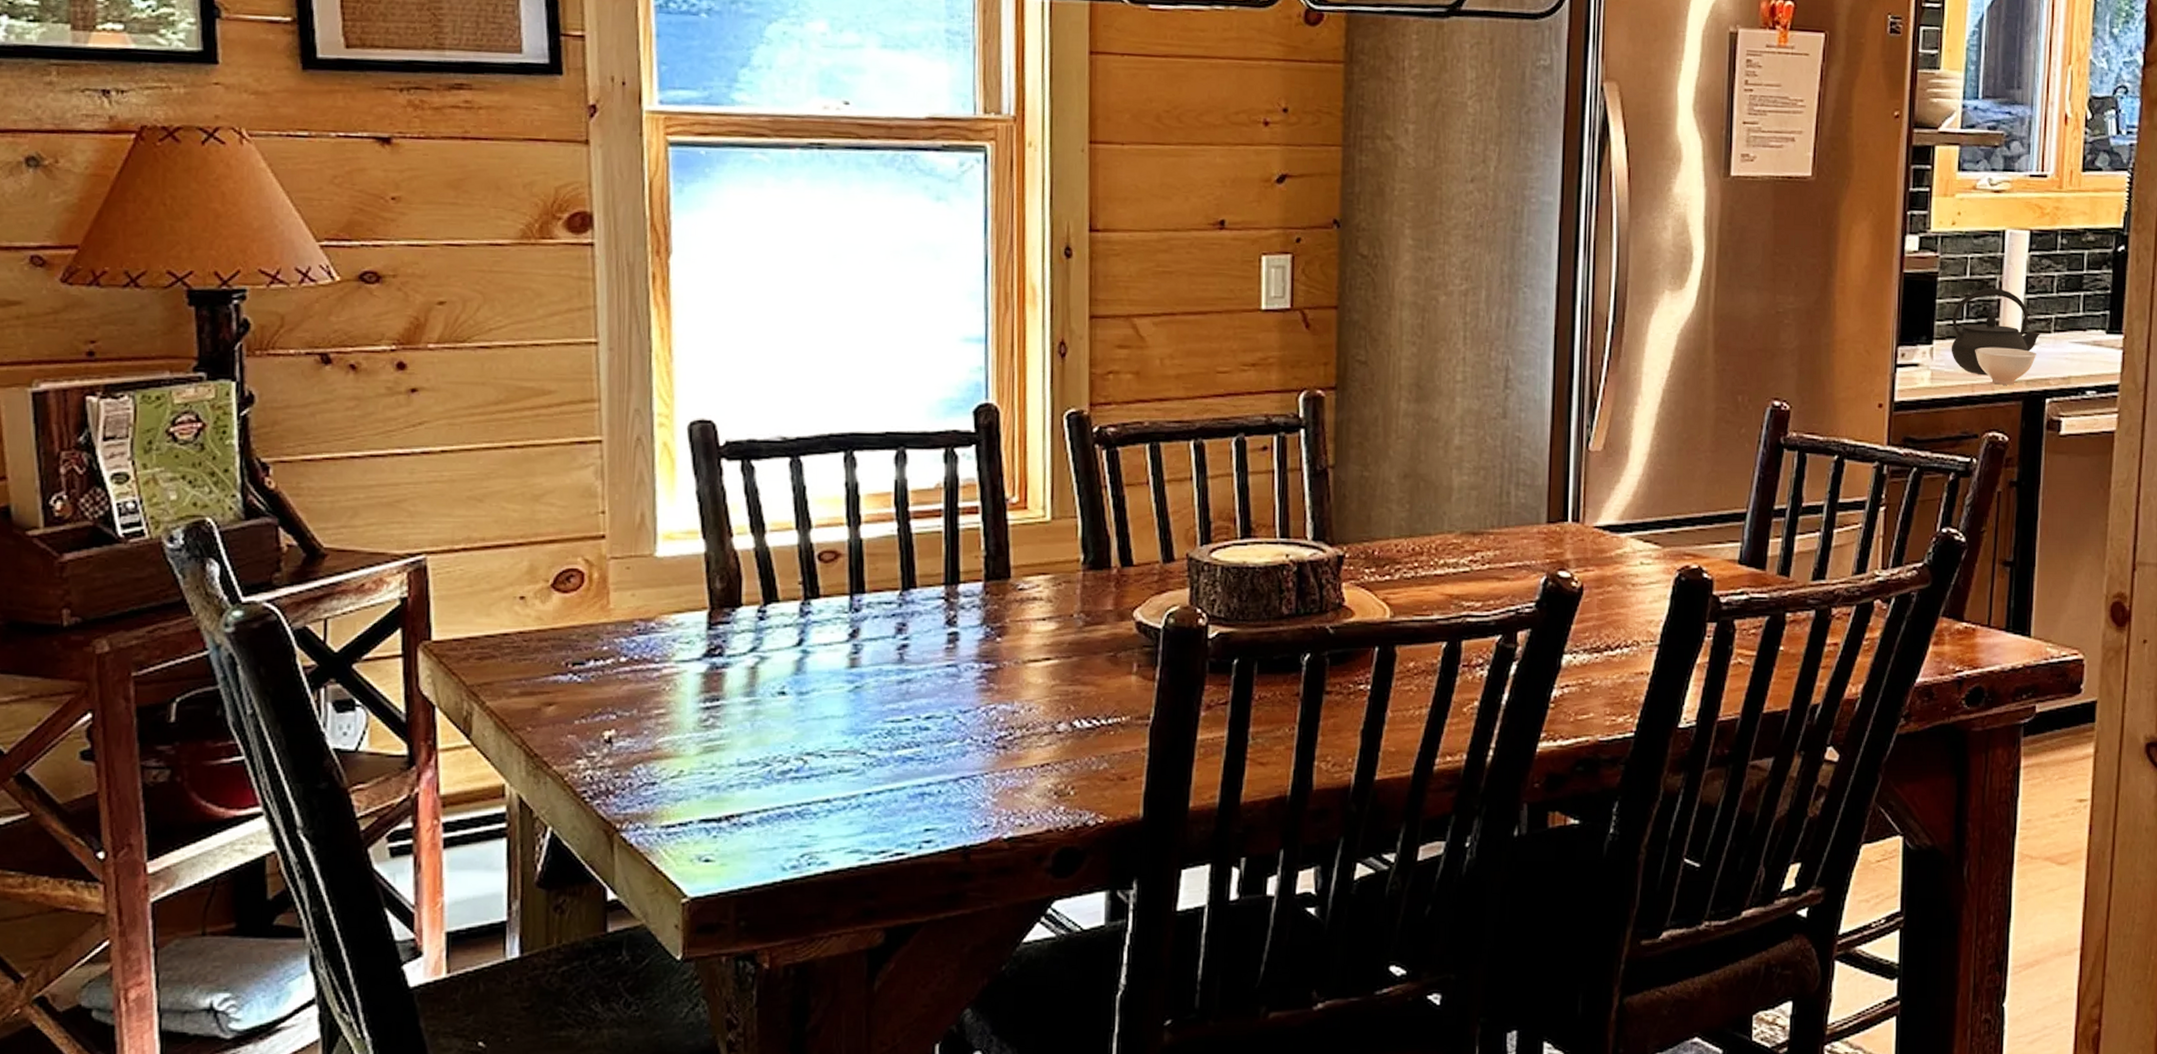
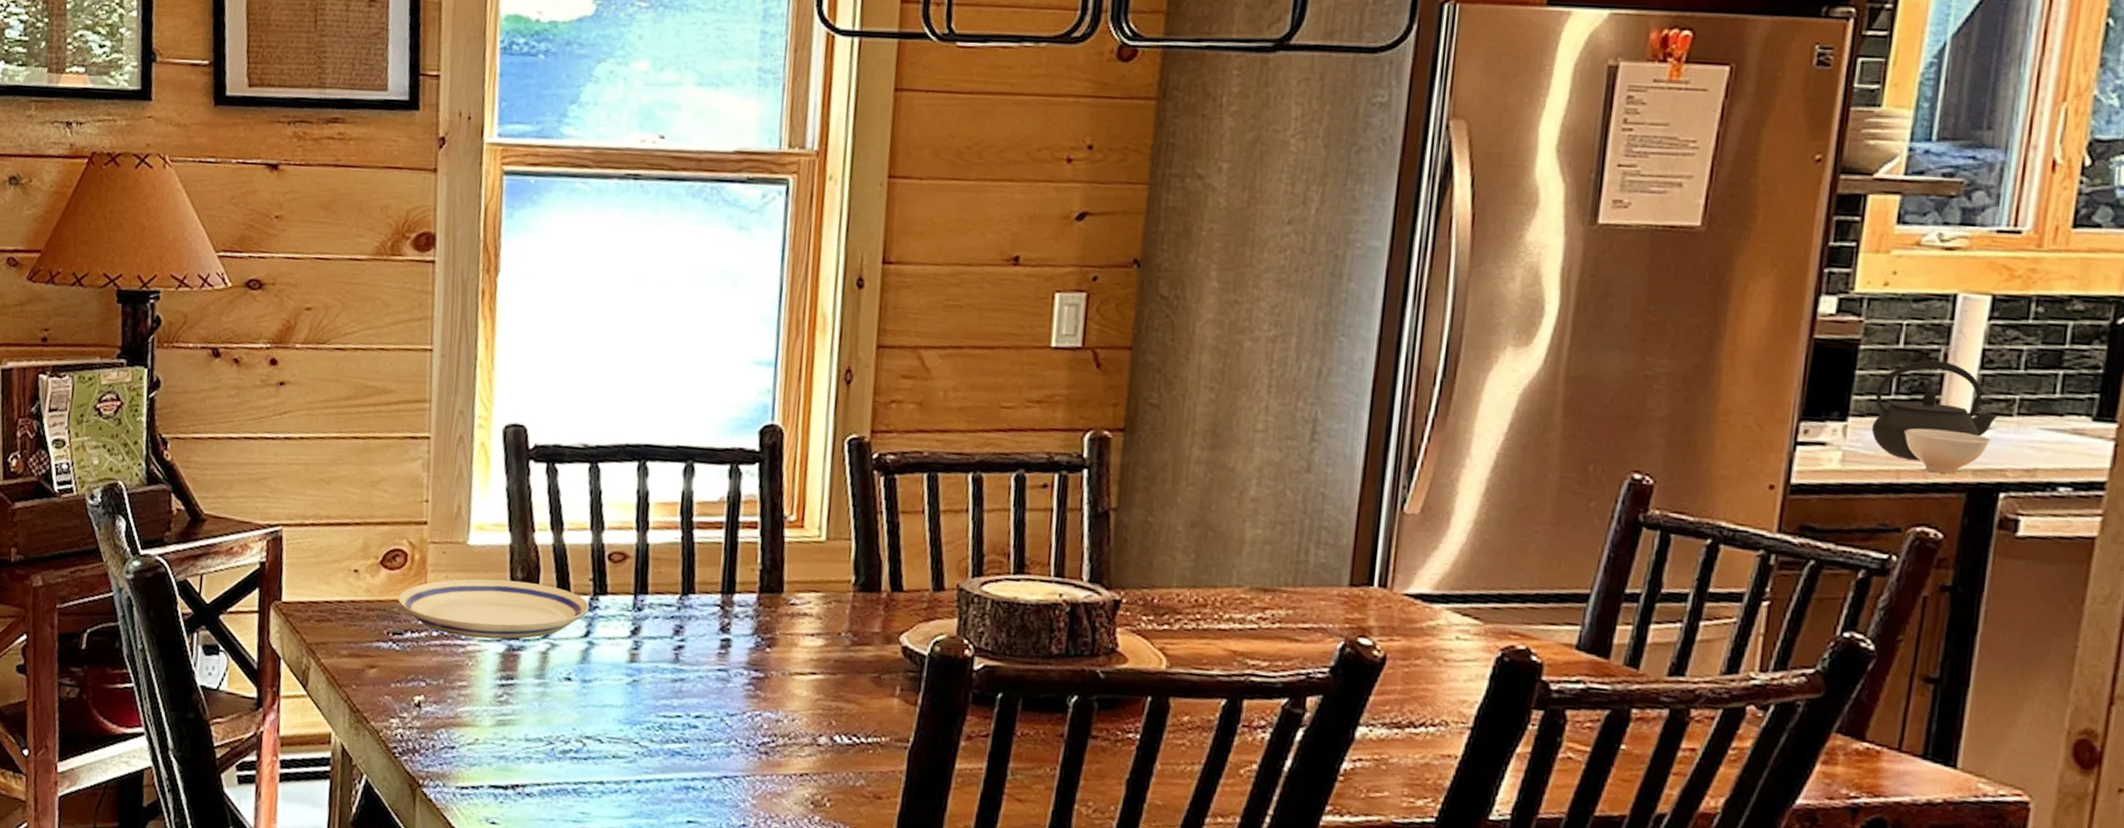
plate: none [576,591,800,659] -> present [398,578,589,639]

